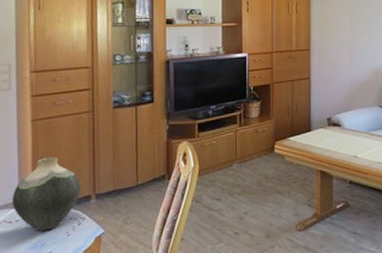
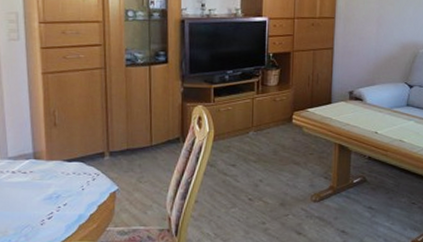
vase: present [12,156,81,231] -> none [26,111,94,183]

